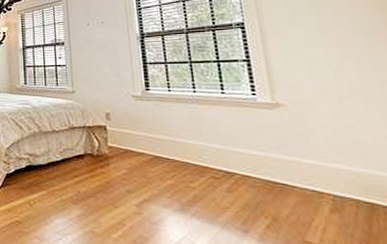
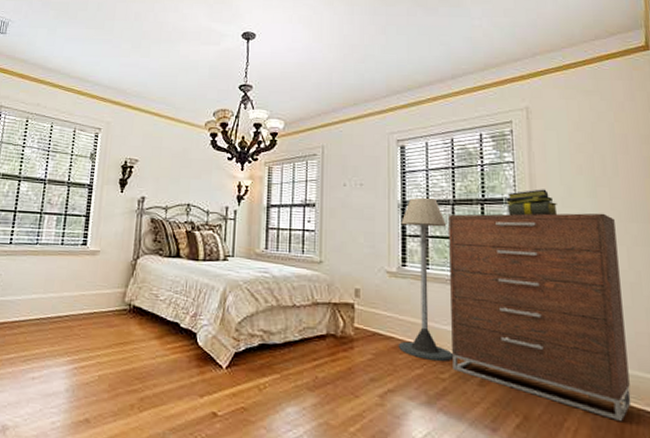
floor lamp: none [141,28,201,171] -> present [398,197,454,361]
dresser: none [183,29,377,219] -> present [448,213,632,422]
stack of books: none [236,12,285,38] -> present [506,189,558,216]

